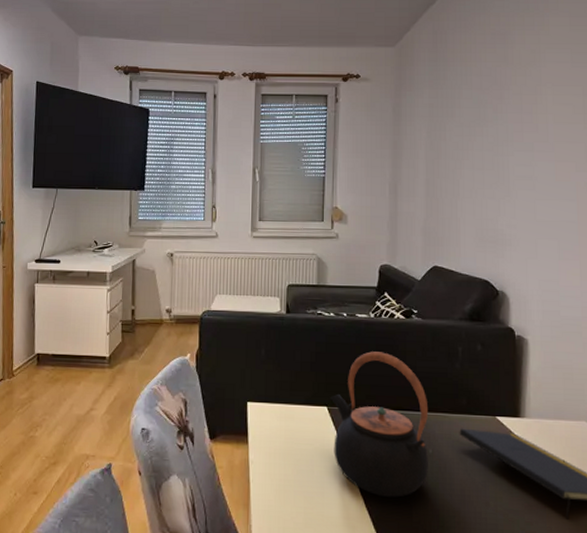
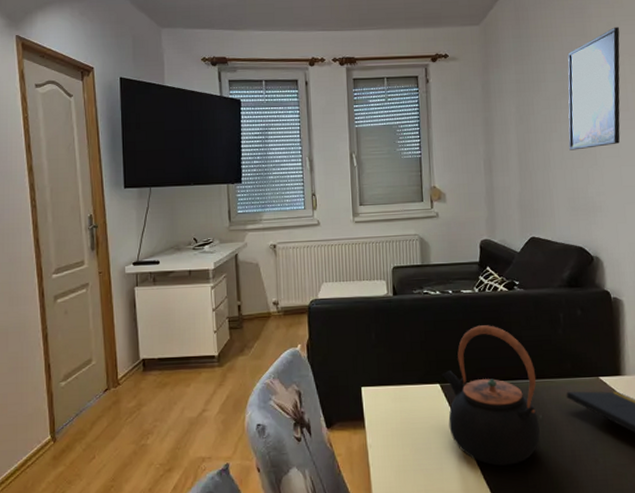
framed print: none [480,55,545,180] -> present [568,27,620,151]

